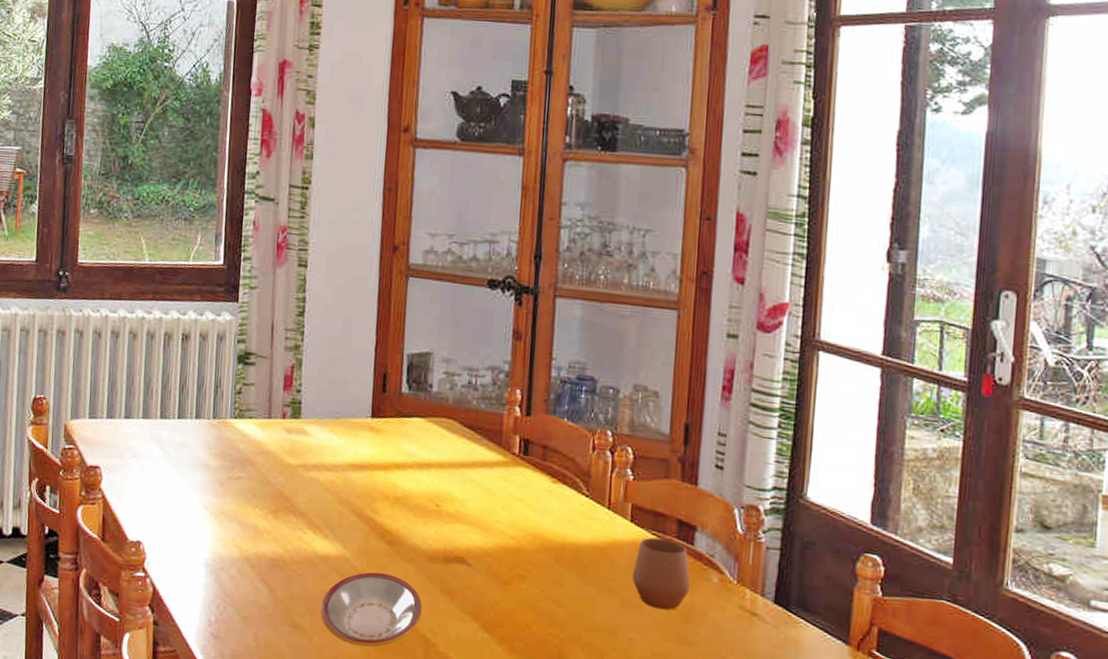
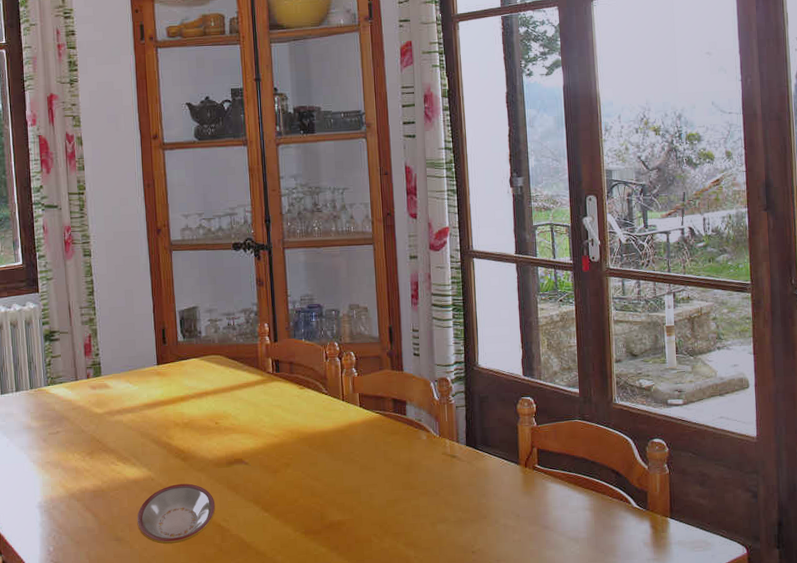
cup: present [632,537,691,610] -> none [365,414,408,468]

